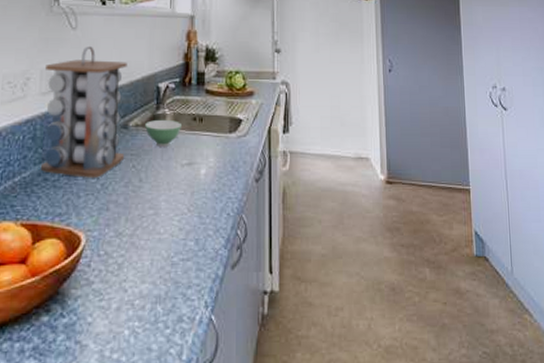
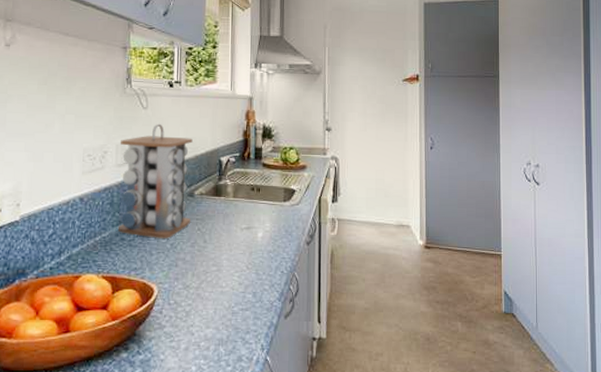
bowl: present [145,119,183,147] -> none [209,189,242,213]

